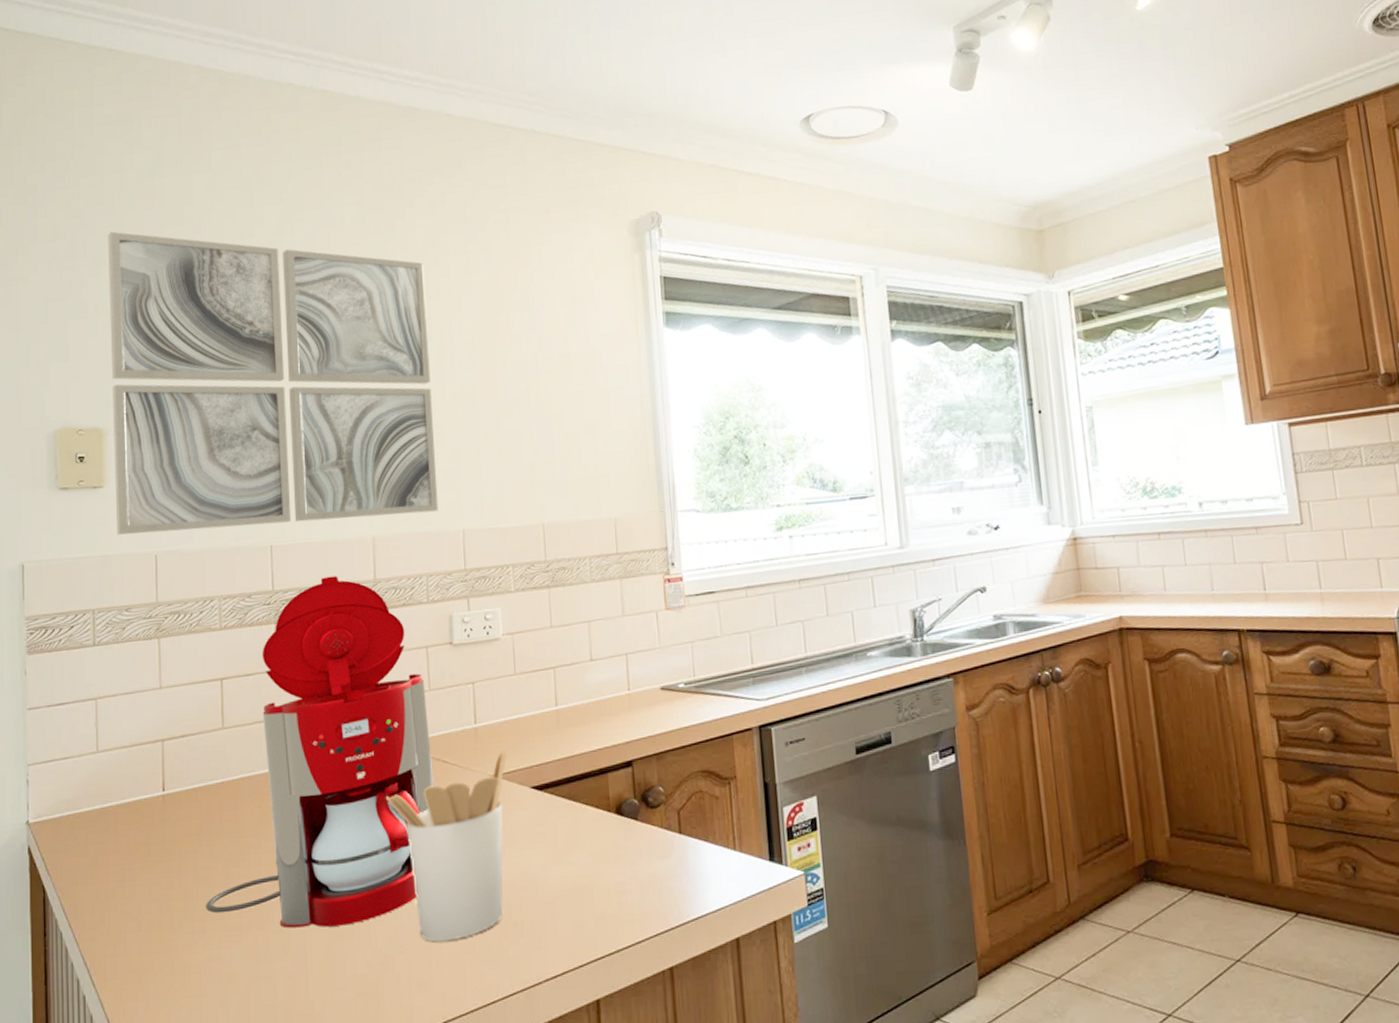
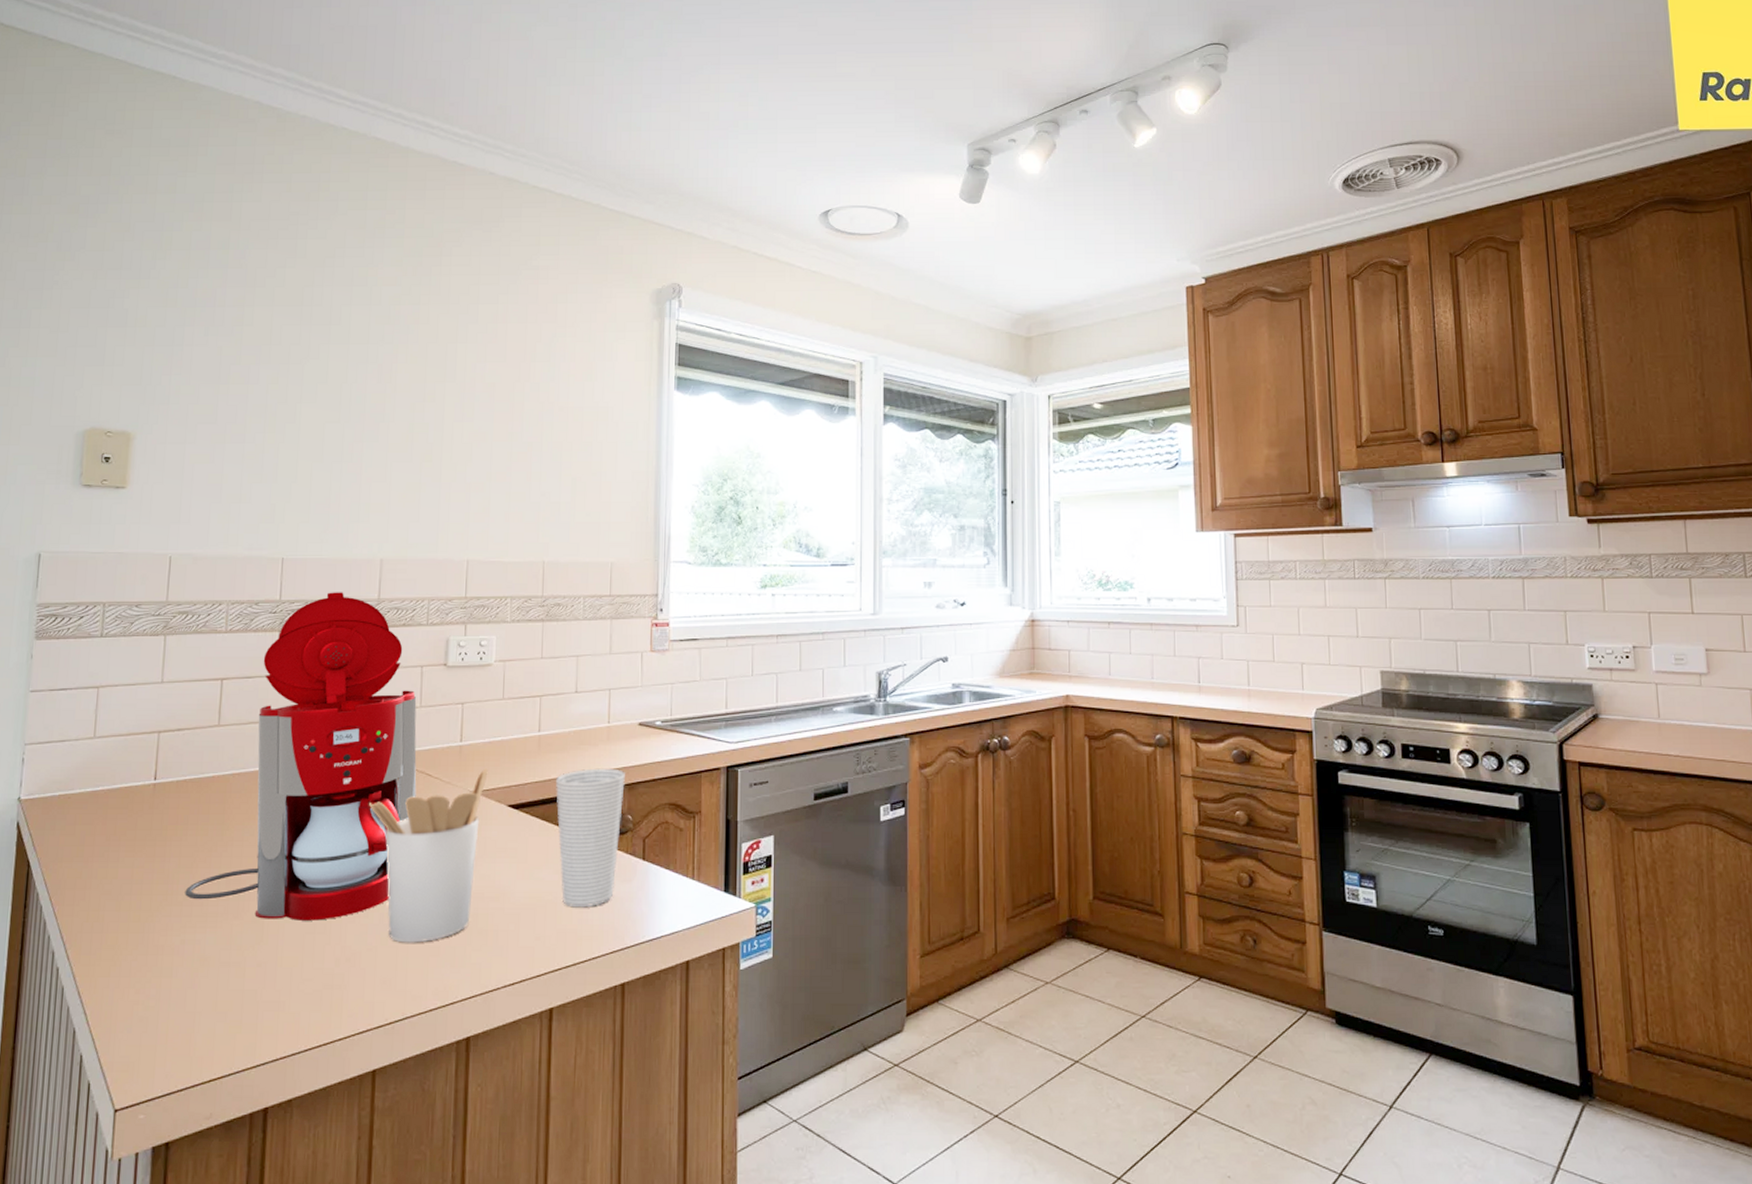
wall art: present [108,231,439,535] -> none [135,248,455,541]
cup: none [579,738,653,890] -> present [556,768,625,908]

